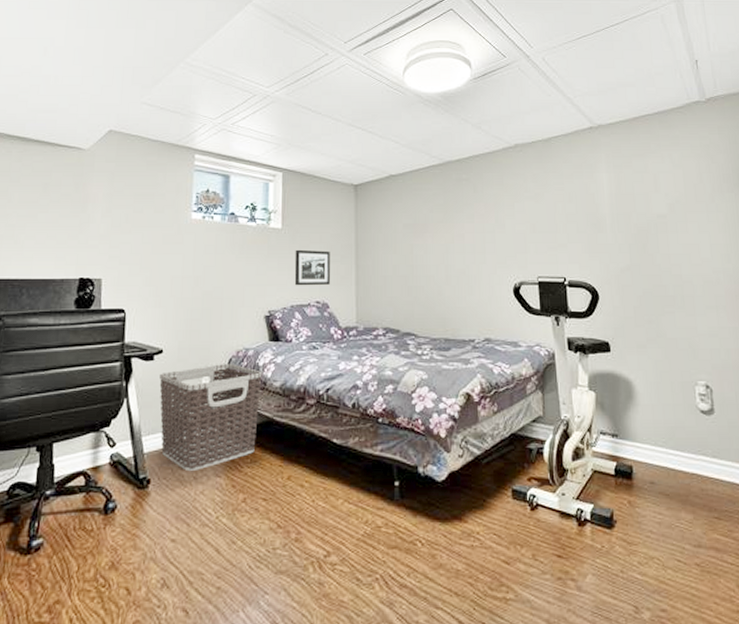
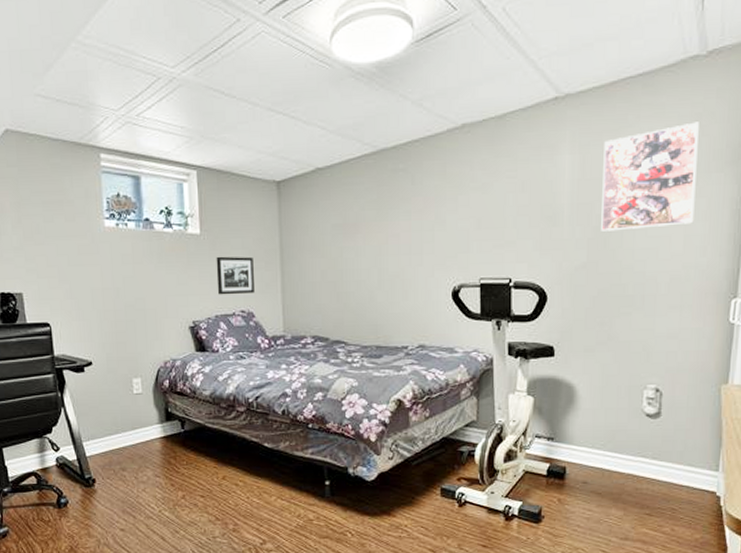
clothes hamper: present [159,364,262,472] -> none [92,374,191,473]
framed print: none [634,151,716,238] -> present [601,122,699,231]

